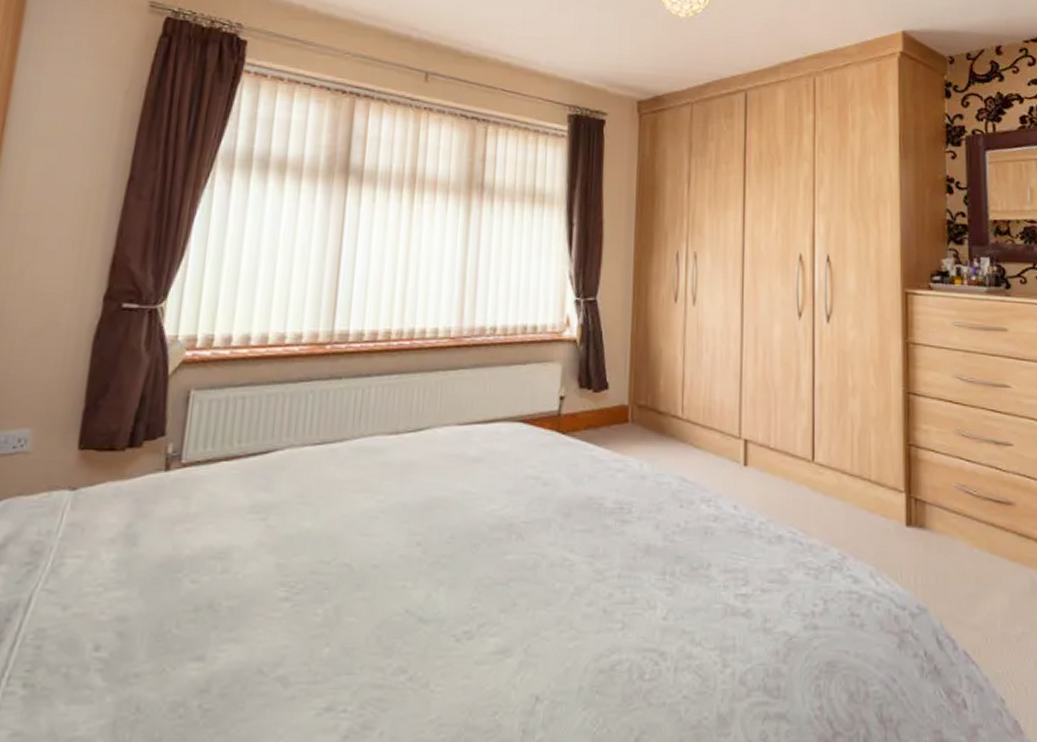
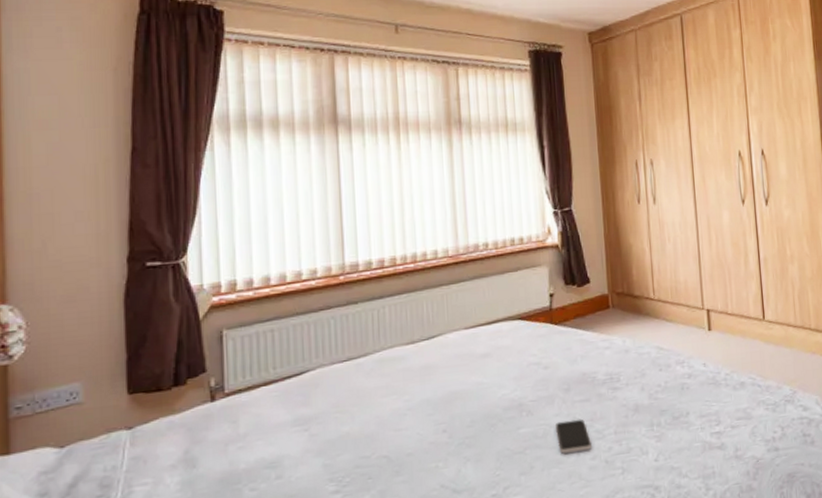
smartphone: none [547,552,589,593] -> present [554,418,592,454]

